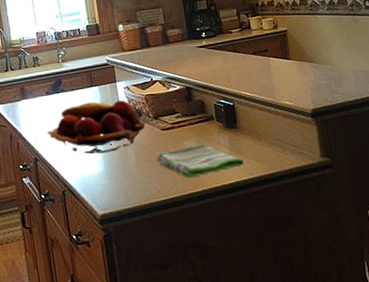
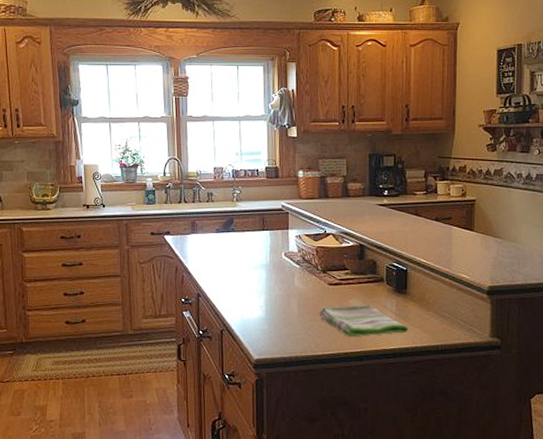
fruit basket: present [47,99,145,154] -> none [213,246,312,299]

